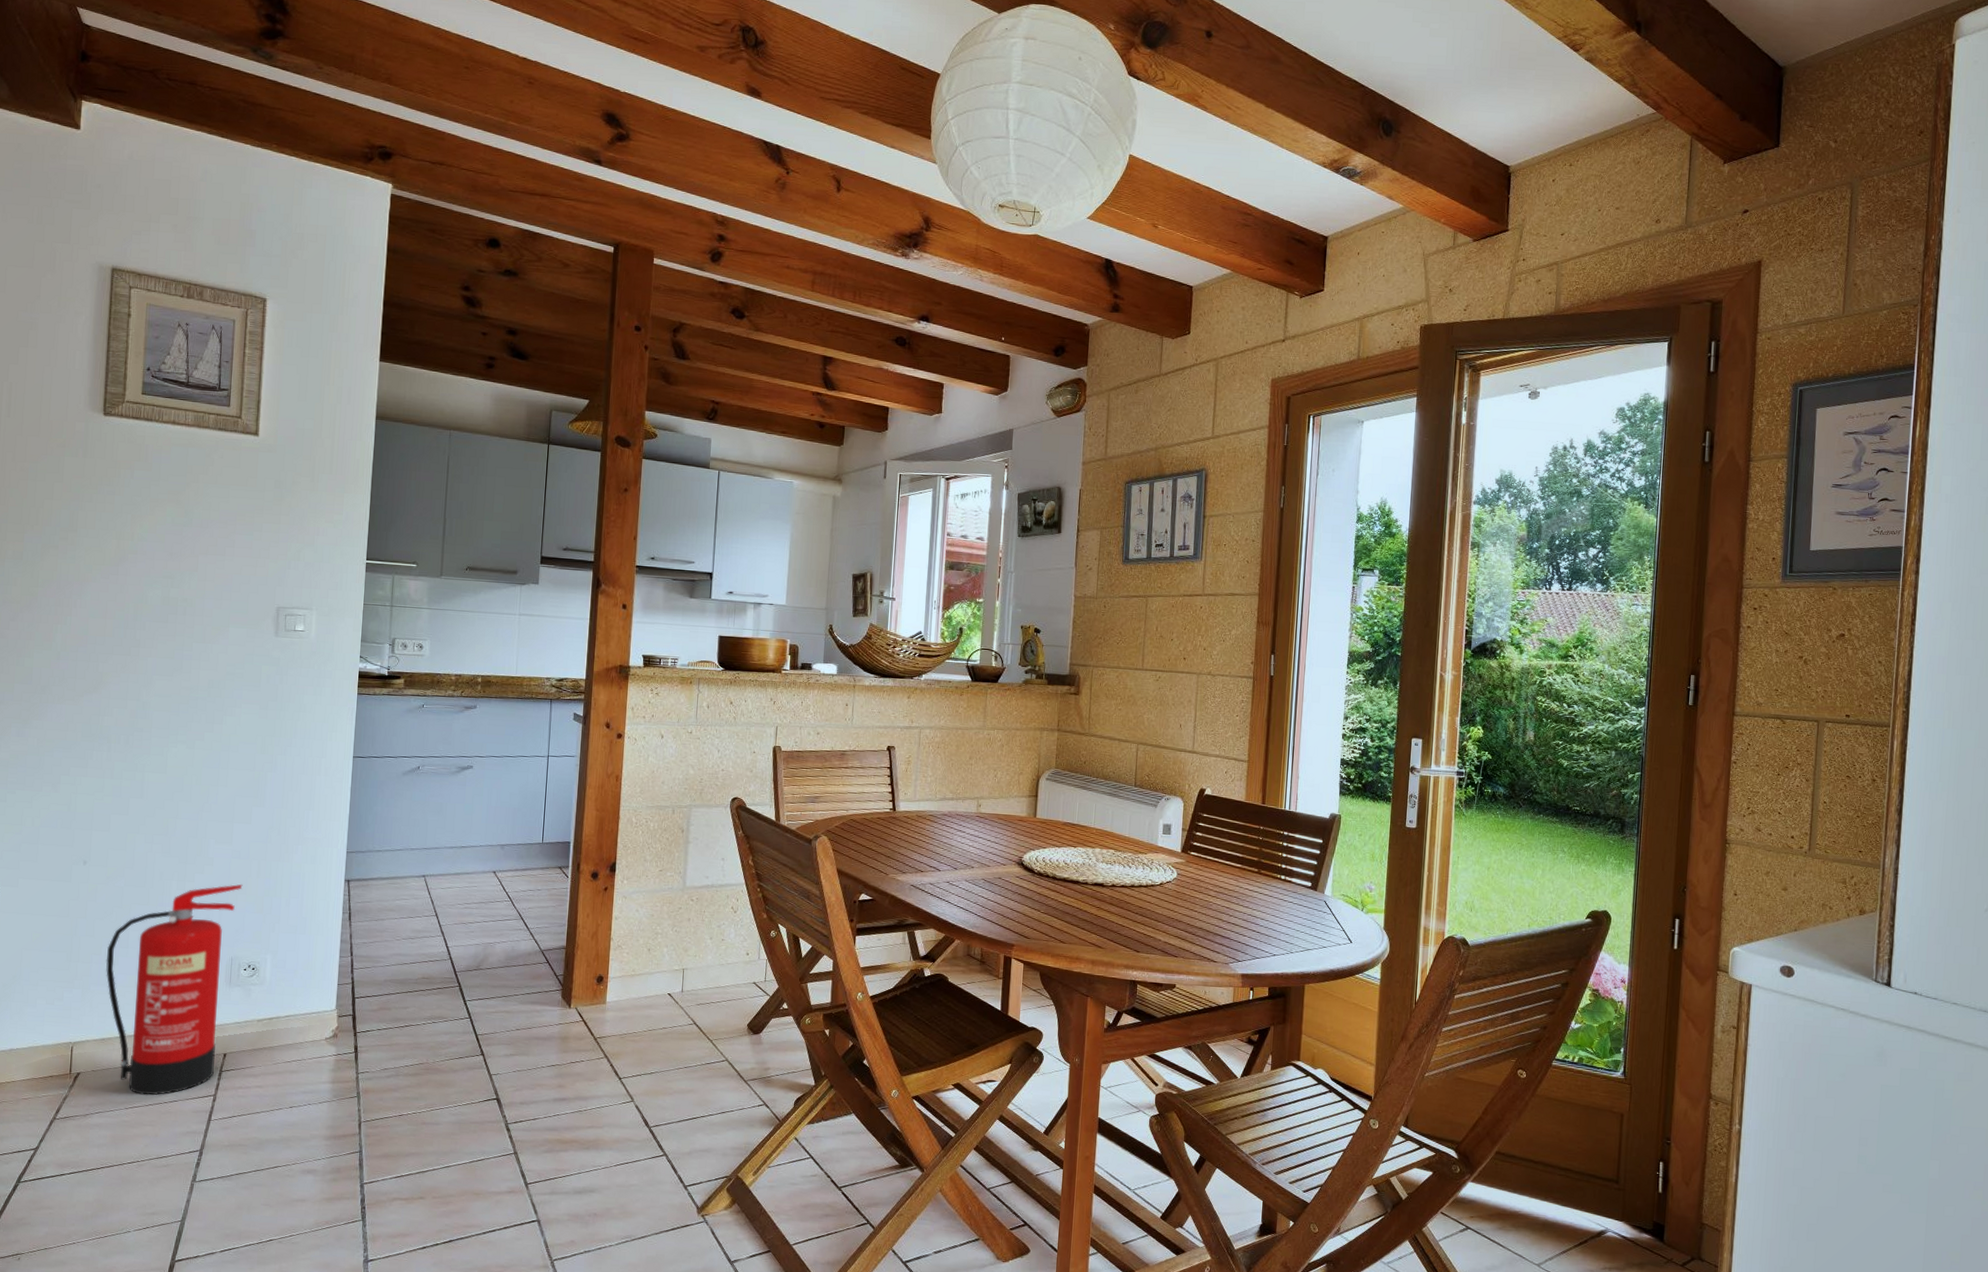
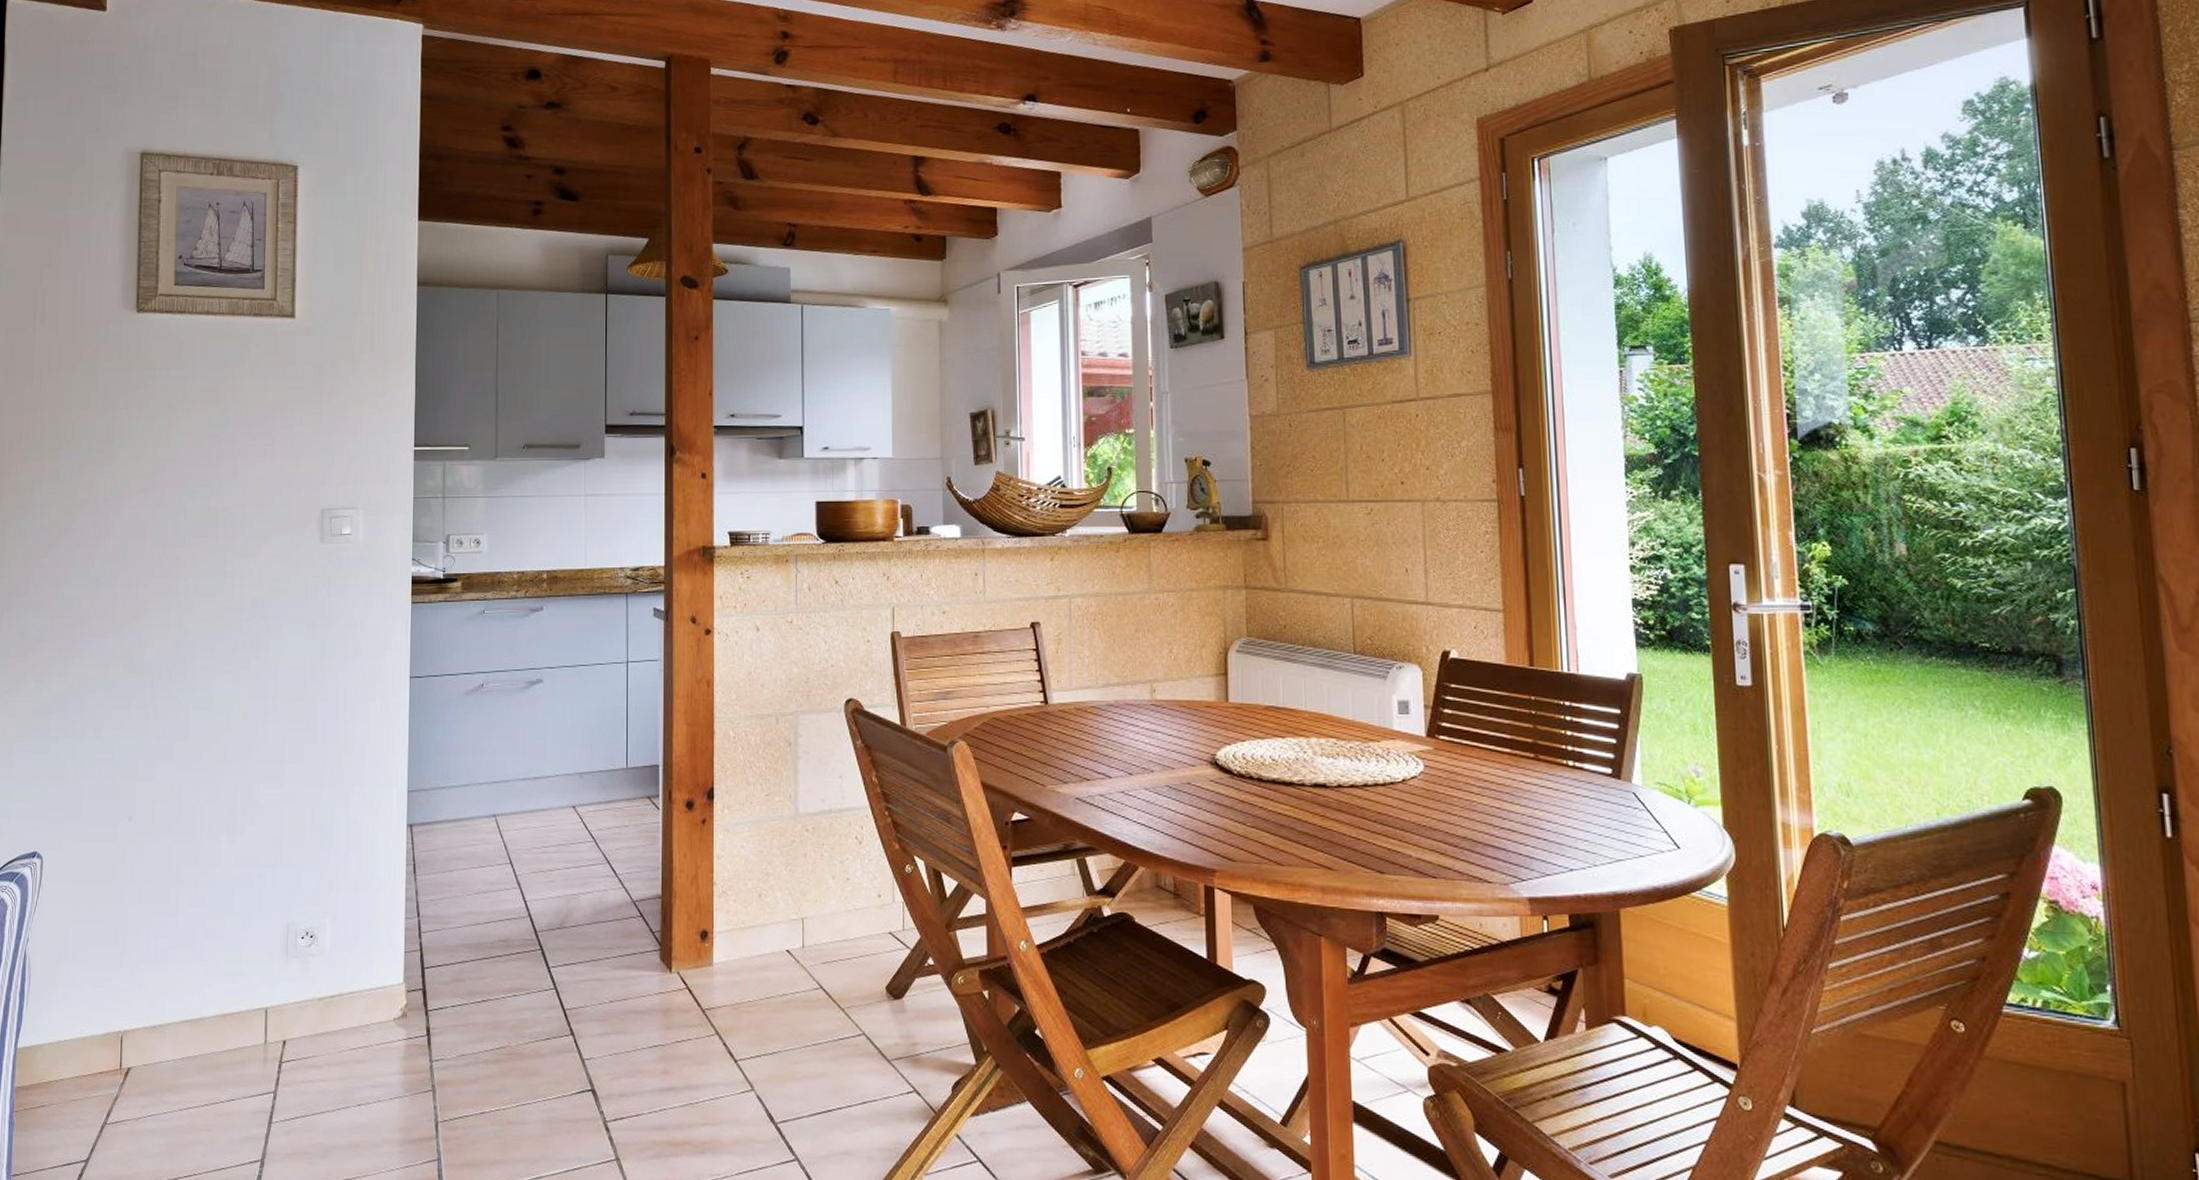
fire extinguisher: present [105,884,243,1095] -> none [154,835,297,1093]

